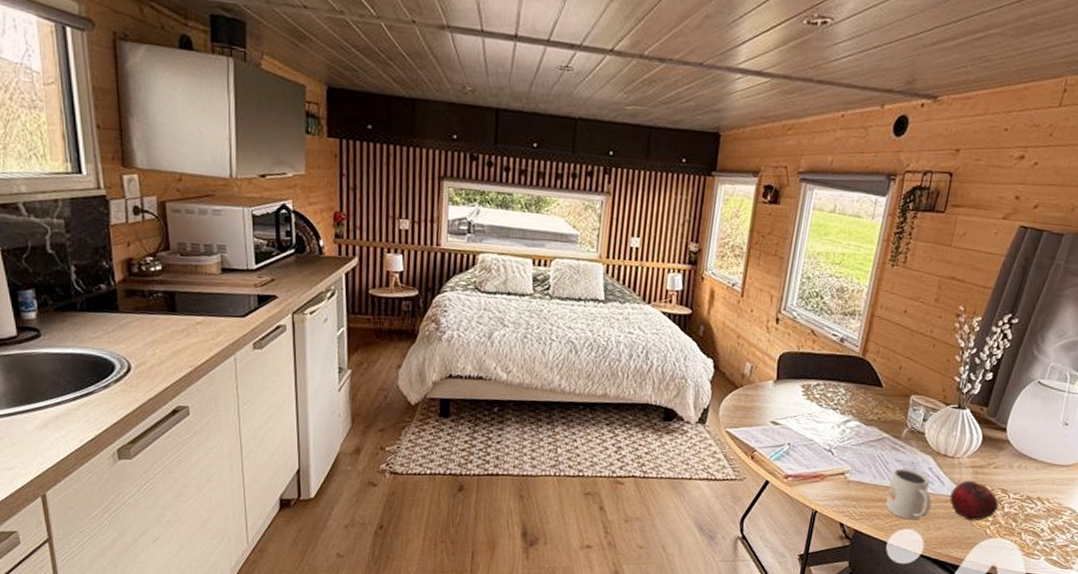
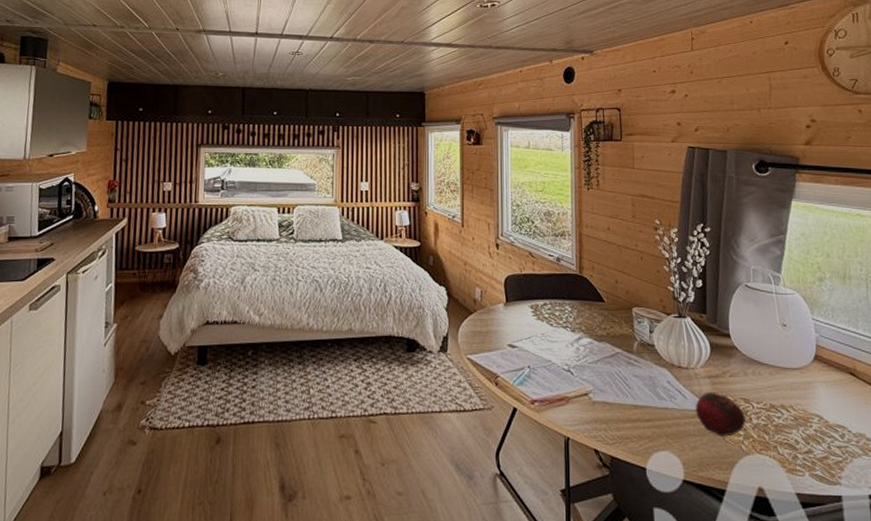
mug: present [886,468,932,520] -> none [633,384,680,441]

